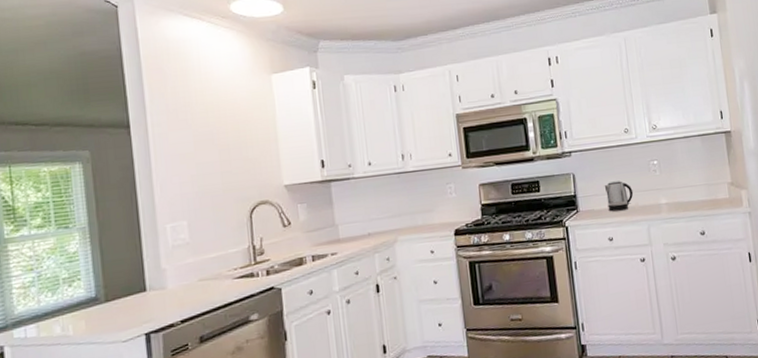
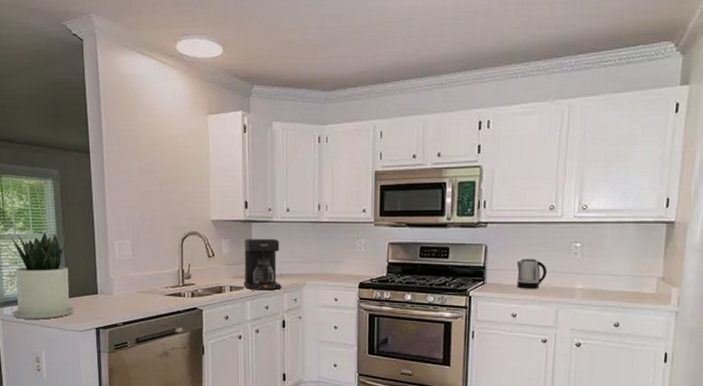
planter: none [23,226,117,341] -> present [10,233,75,319]
coffee maker: none [324,196,371,257] -> present [243,238,282,291]

